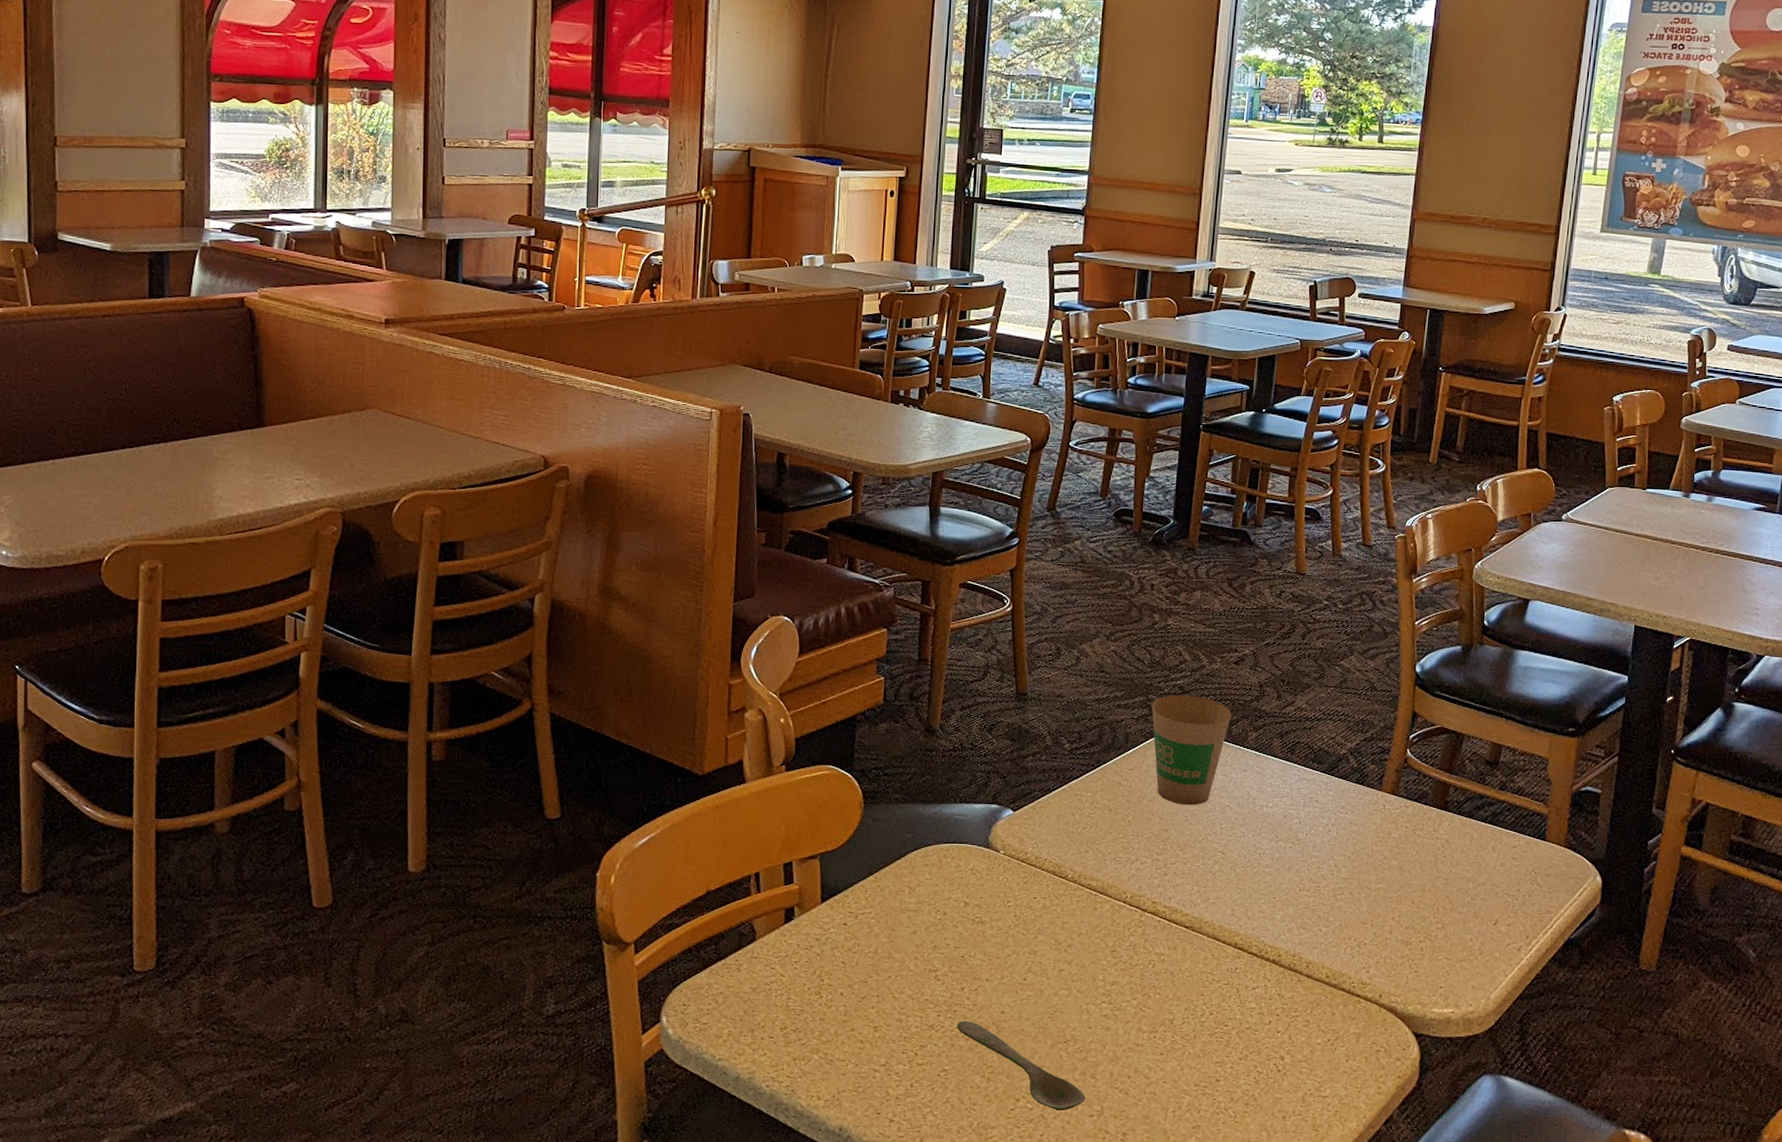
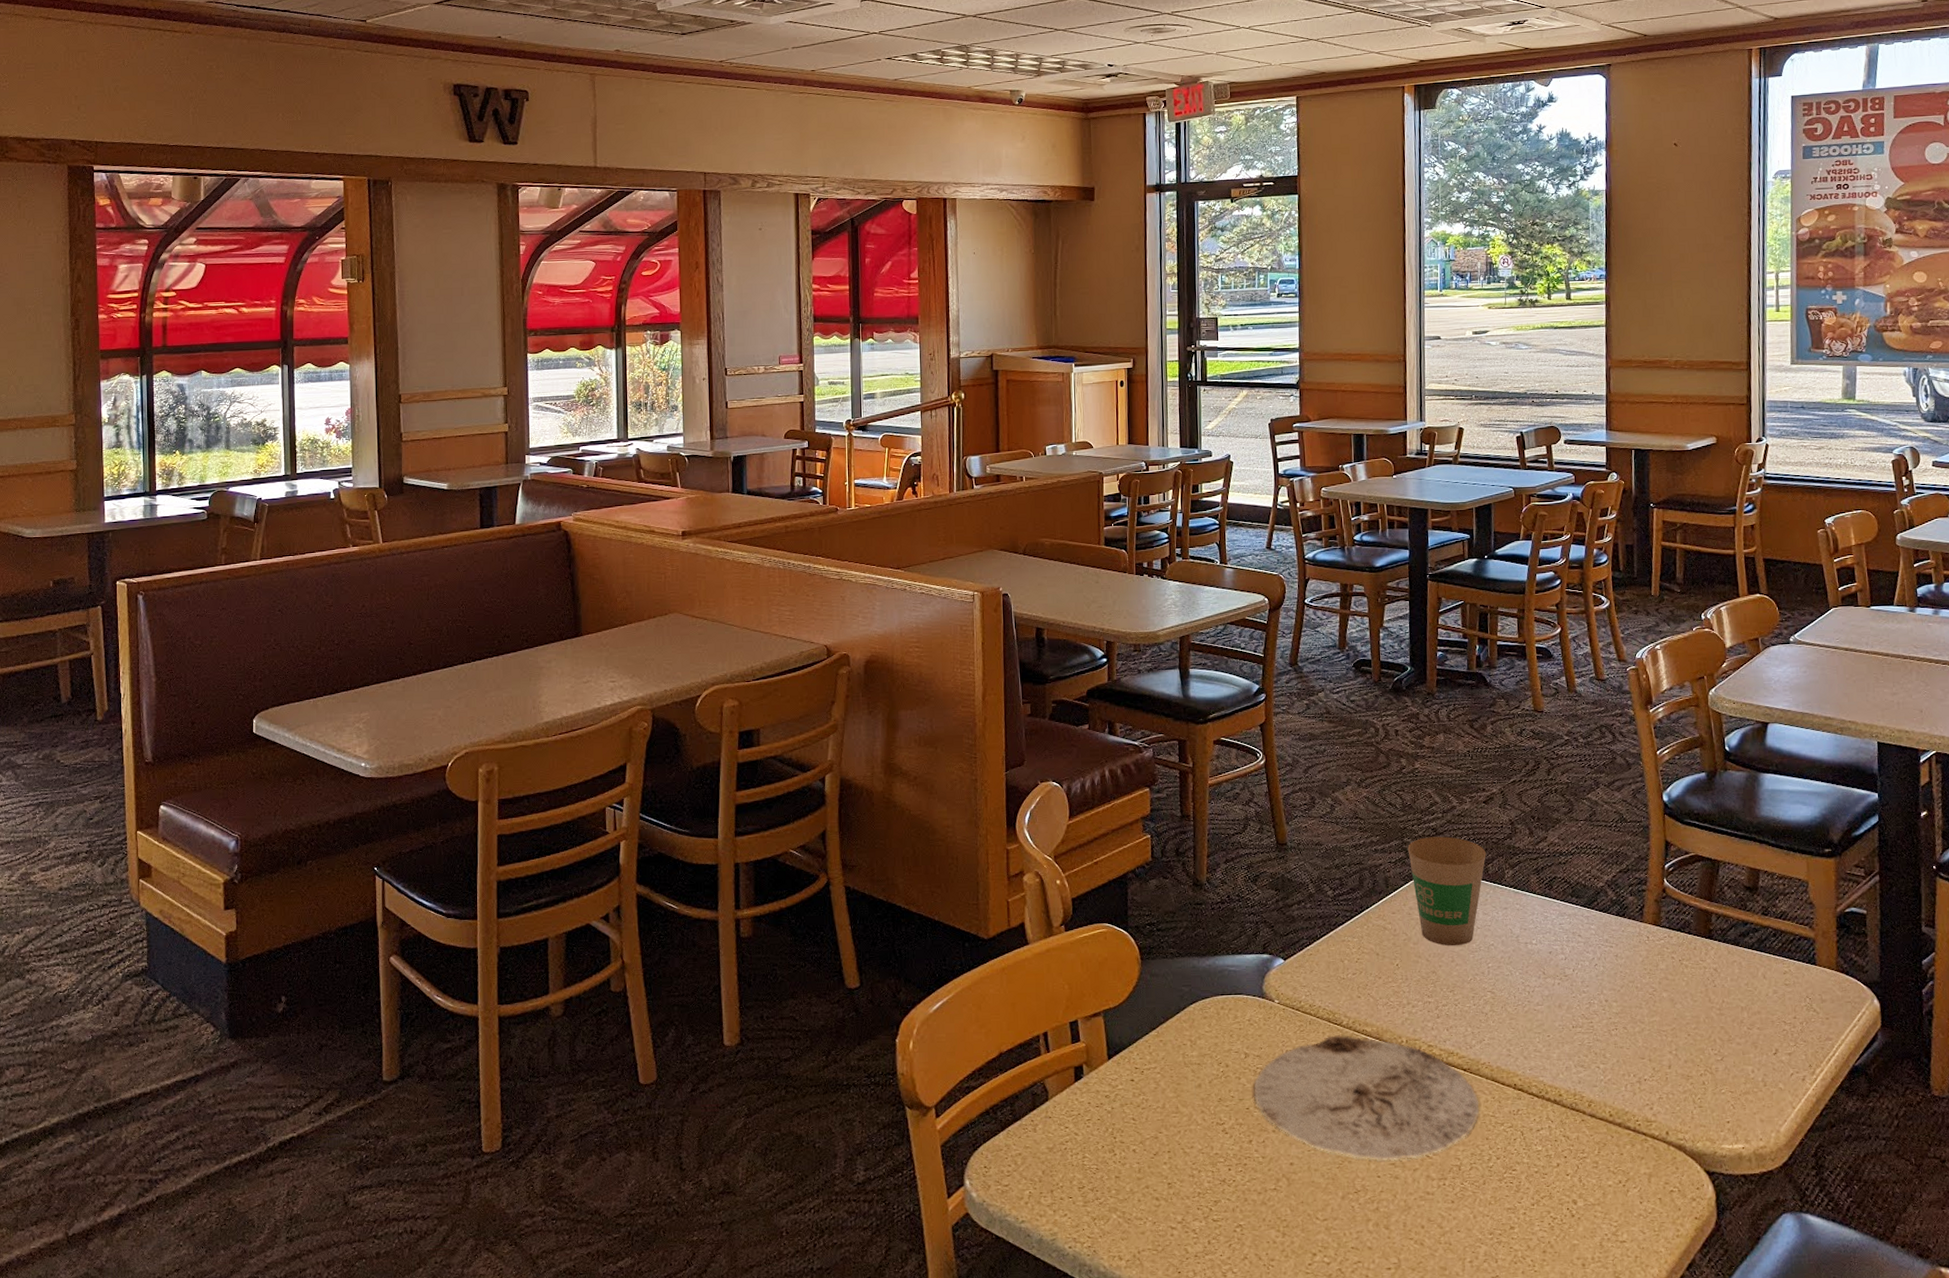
spoon: present [956,1020,1086,1110] -> none [1247,1173,1382,1264]
plate: none [970,888,1198,1012] -> present [1253,1035,1480,1160]

